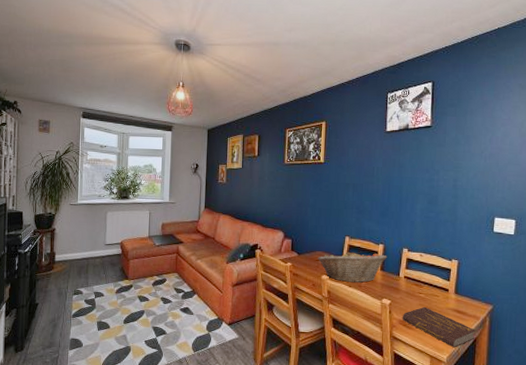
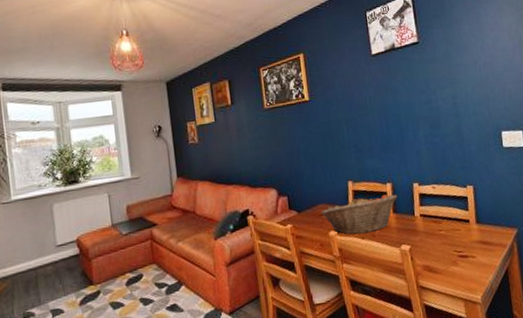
book: present [403,306,477,348] -> none [426,244,506,285]

